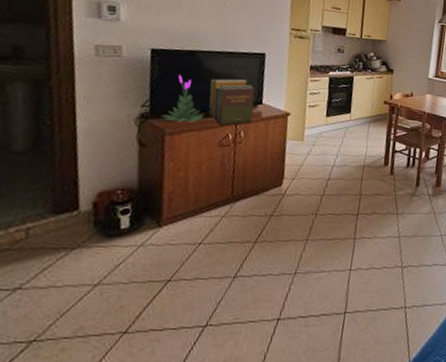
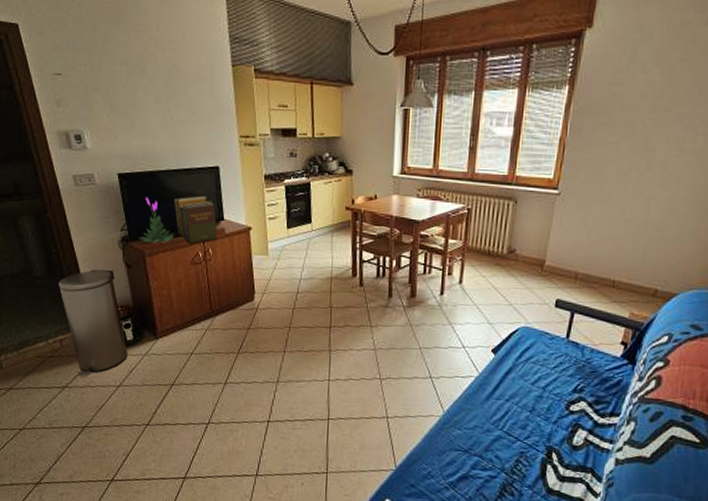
pedal bin: none [40,146,122,276] -> present [58,269,128,378]

